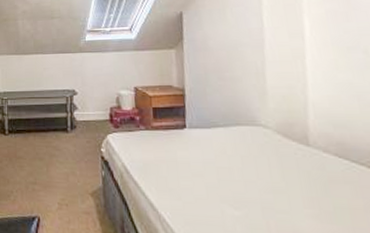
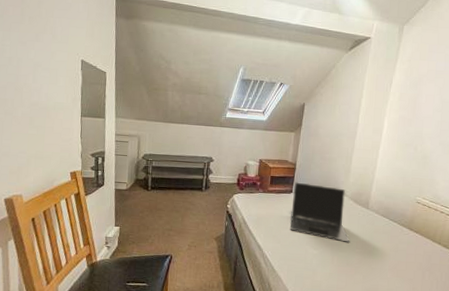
laptop: none [186,113,291,198] -> present [290,182,350,243]

